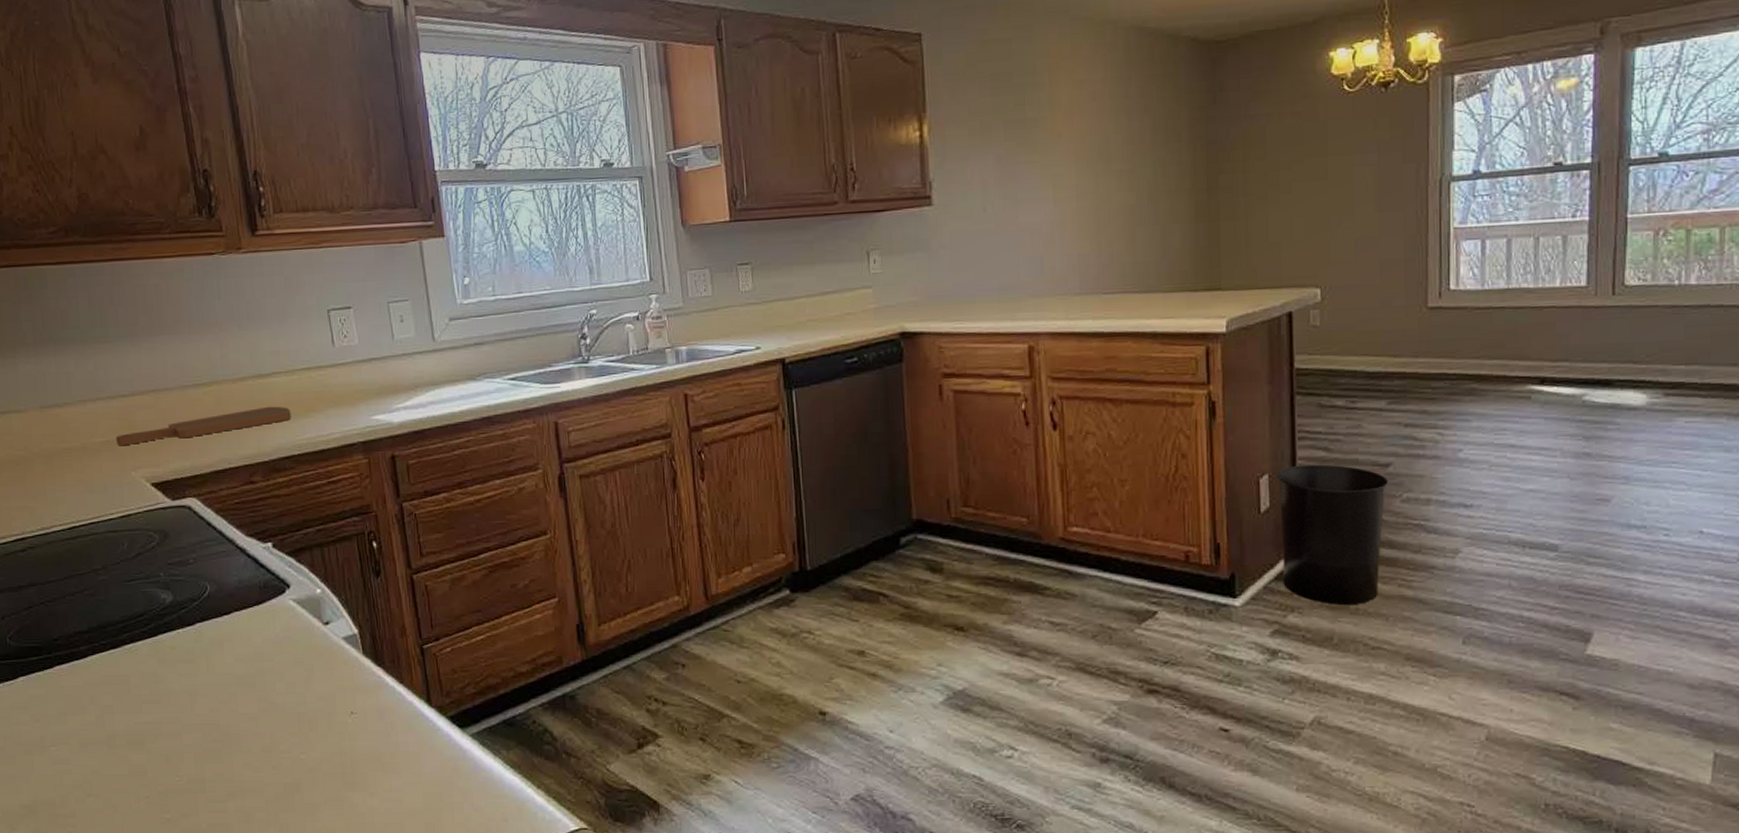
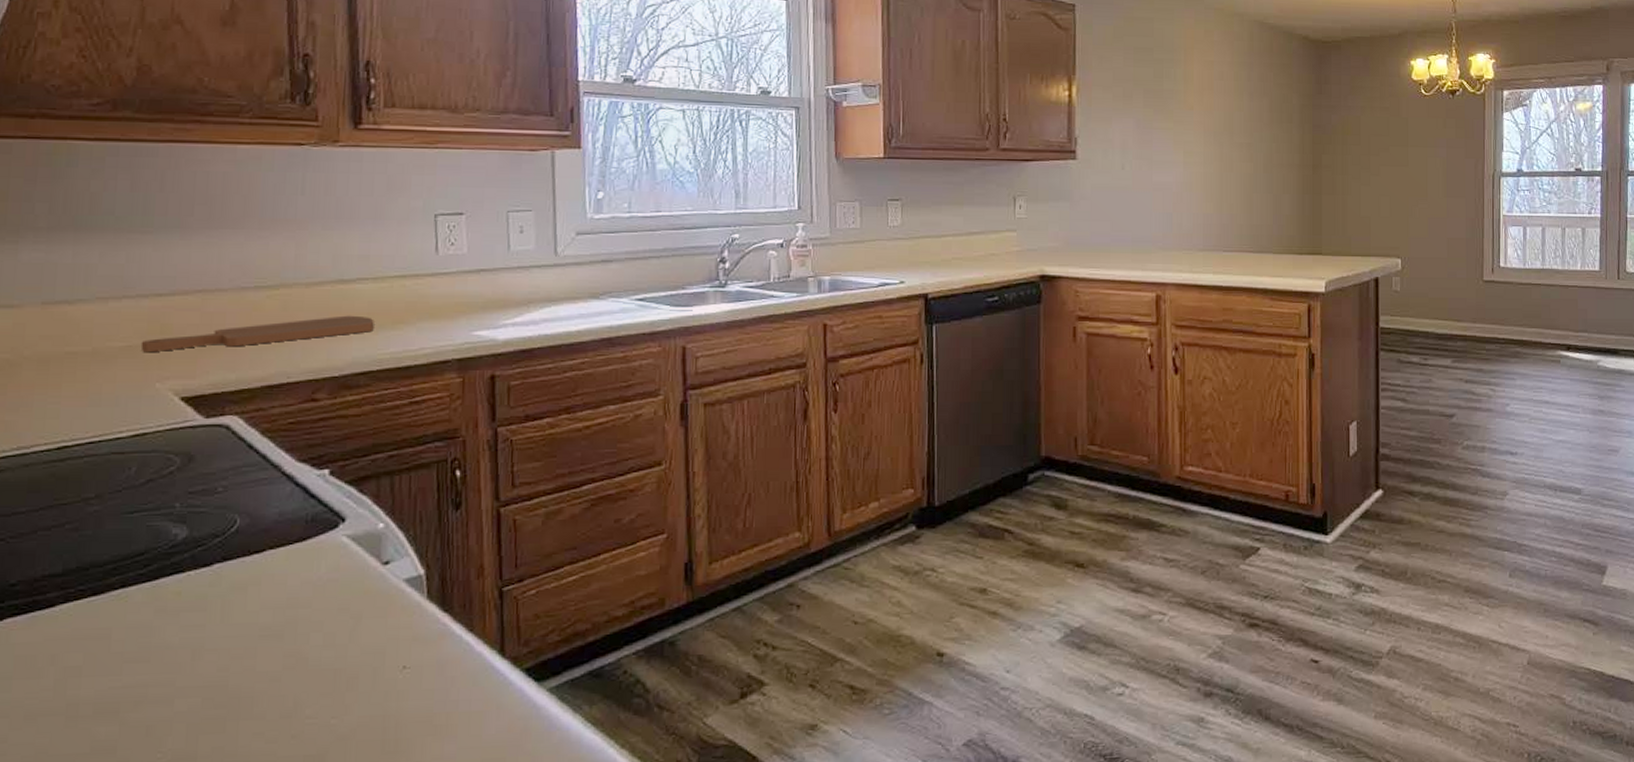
waste bin: present [1276,464,1388,605] -> none [1363,413,1452,541]

